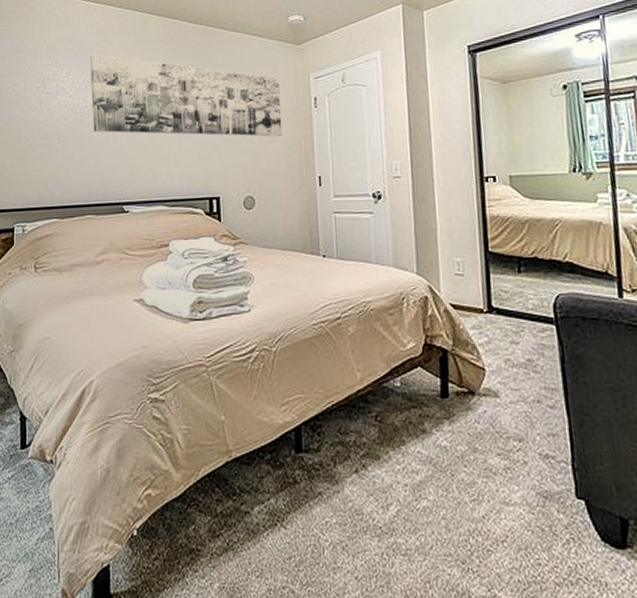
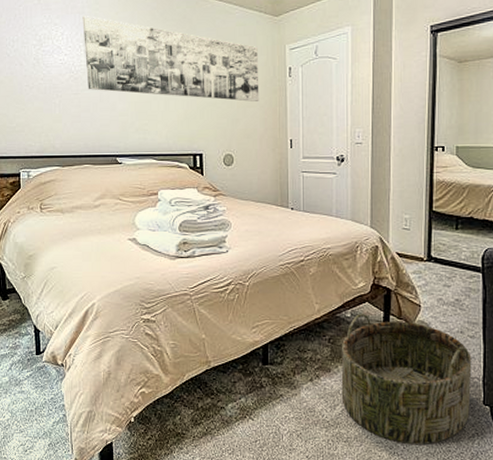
basket: none [392,382,561,556] -> present [341,314,472,444]

